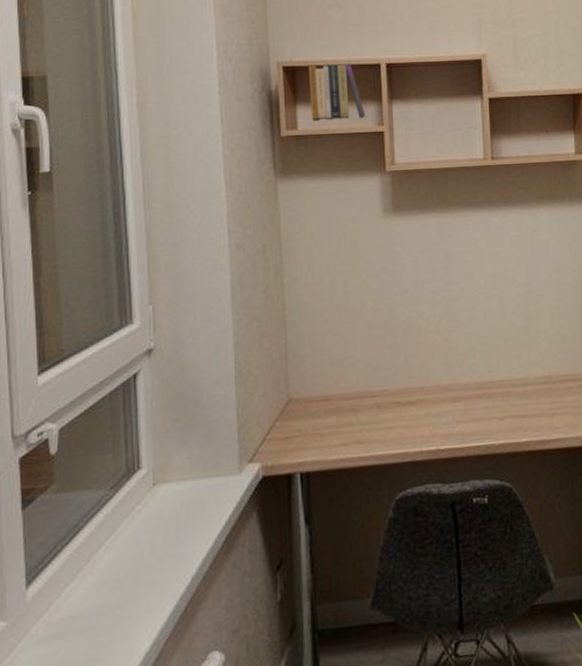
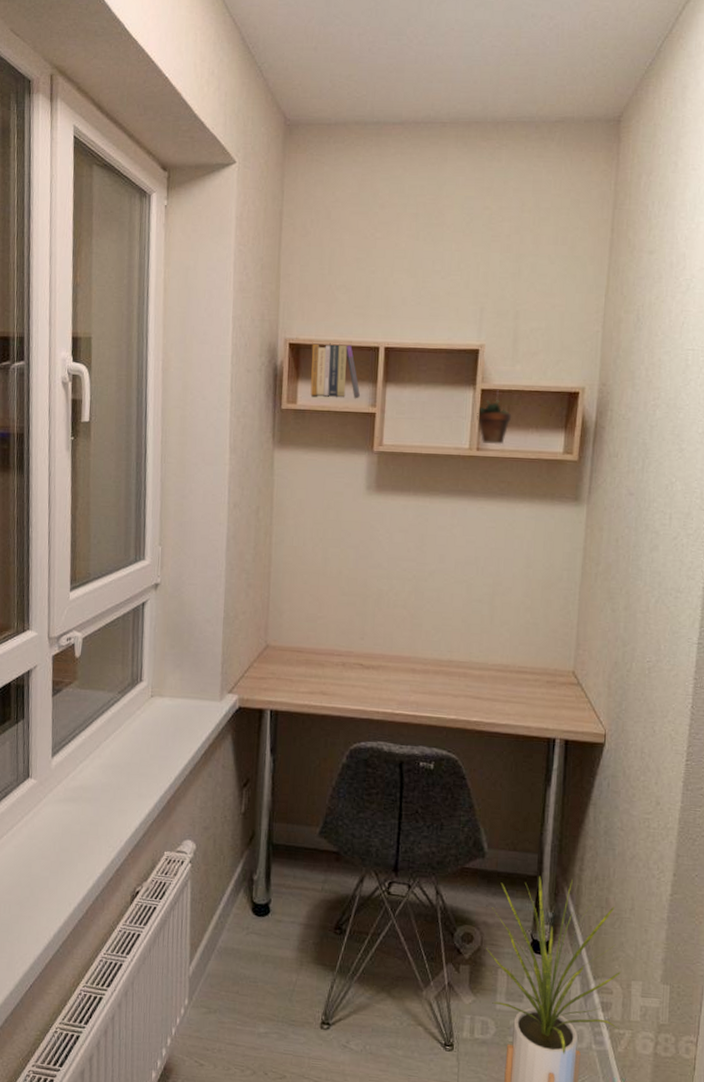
succulent plant: none [487,97,522,152] -> present [477,389,512,445]

